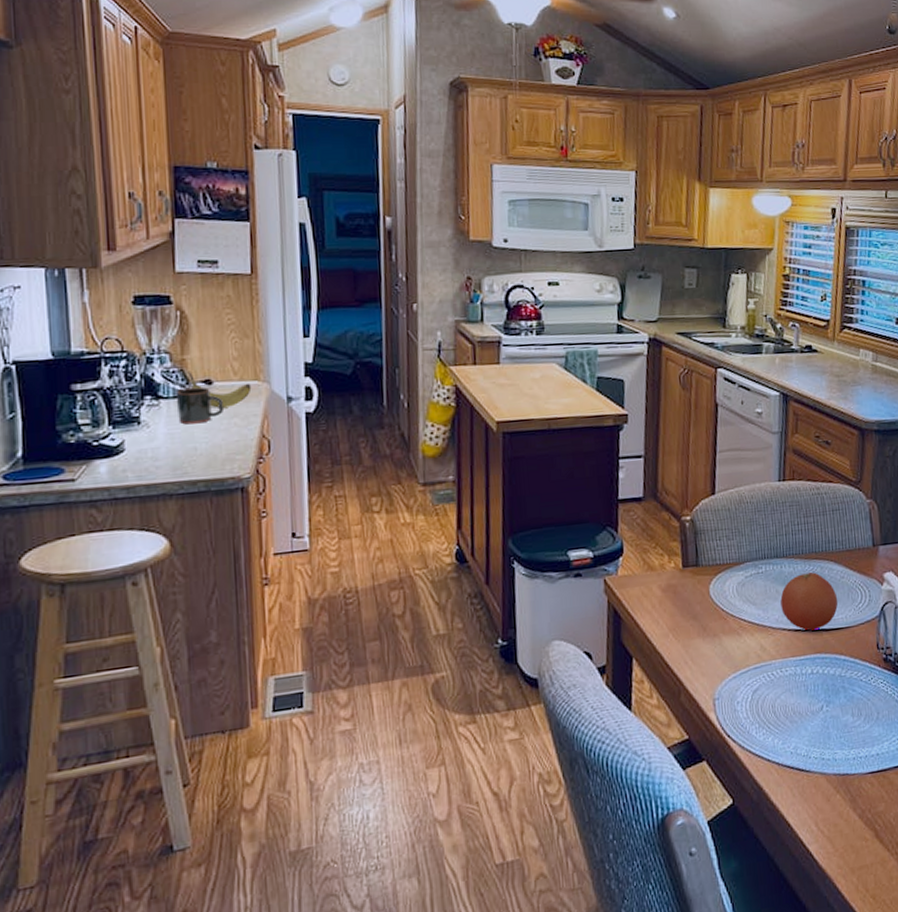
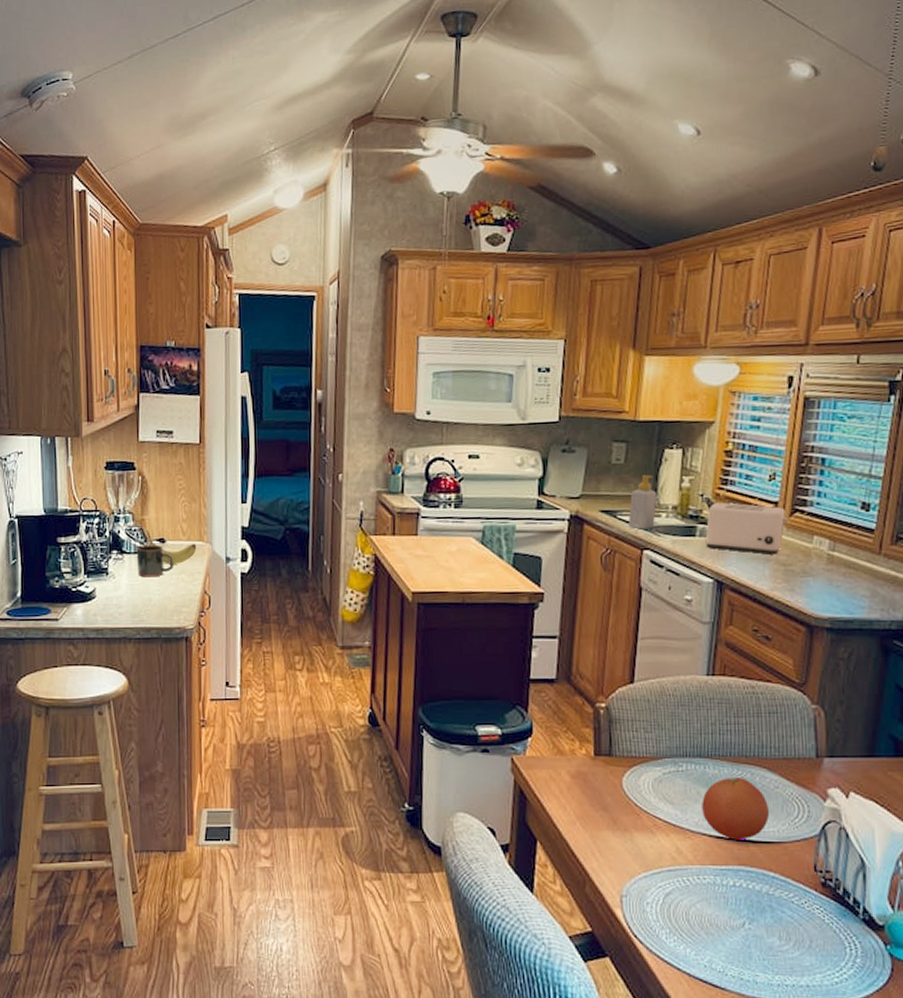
soap bottle: none [702,298,727,349] -> present [628,475,657,530]
toaster: none [770,322,839,368] -> present [705,502,789,555]

